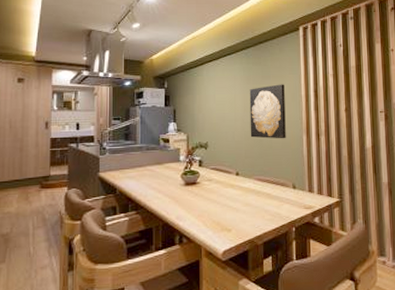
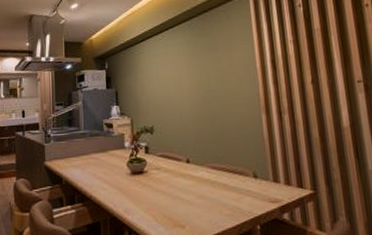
wall art: present [249,84,286,139] -> none [195,56,242,120]

